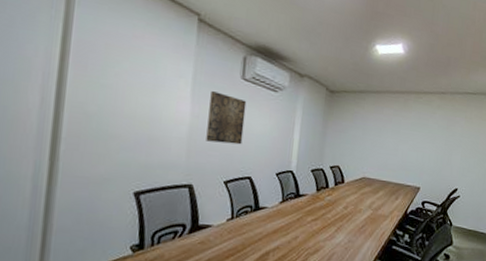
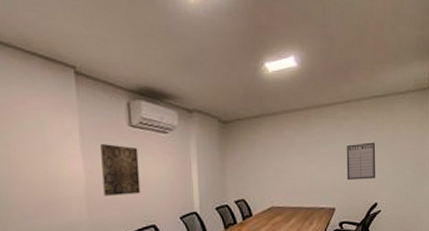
writing board: none [434,132,462,167] -> present [346,142,375,181]

